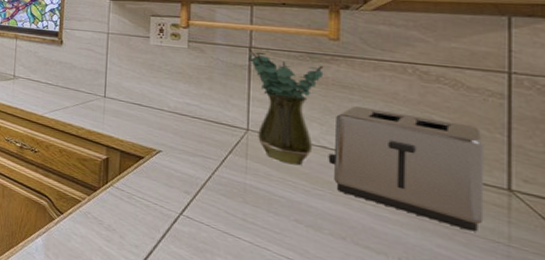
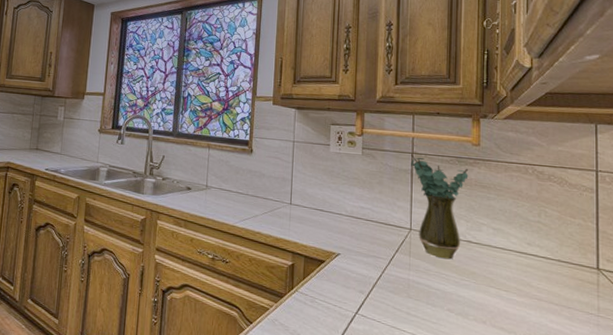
toaster: present [328,106,485,232] -> none [472,204,582,307]

